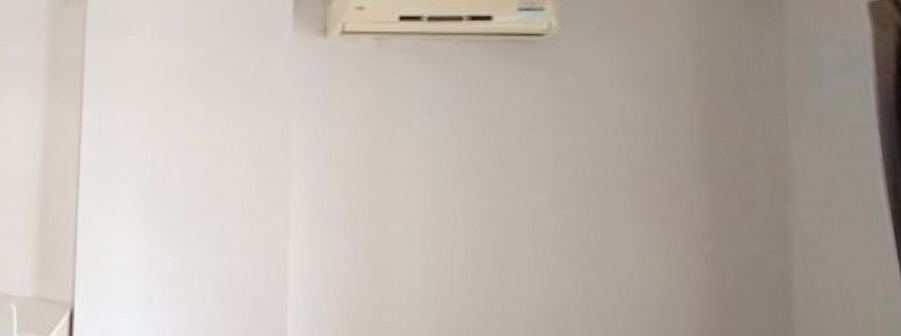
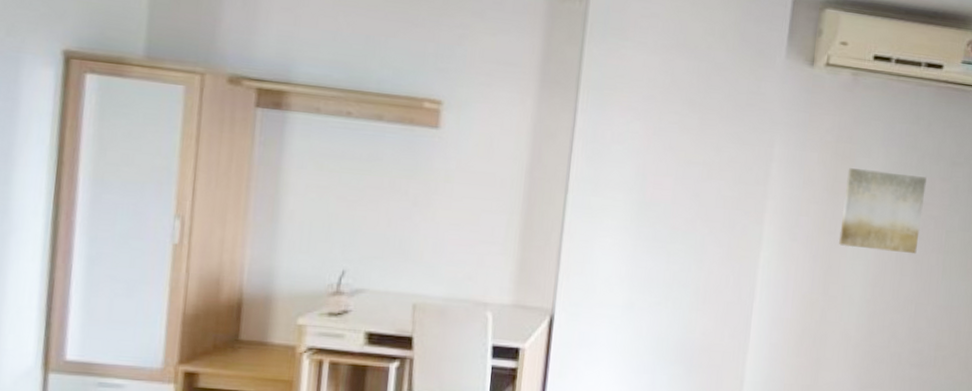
wall art: none [383,141,494,240] -> present [838,168,927,254]

